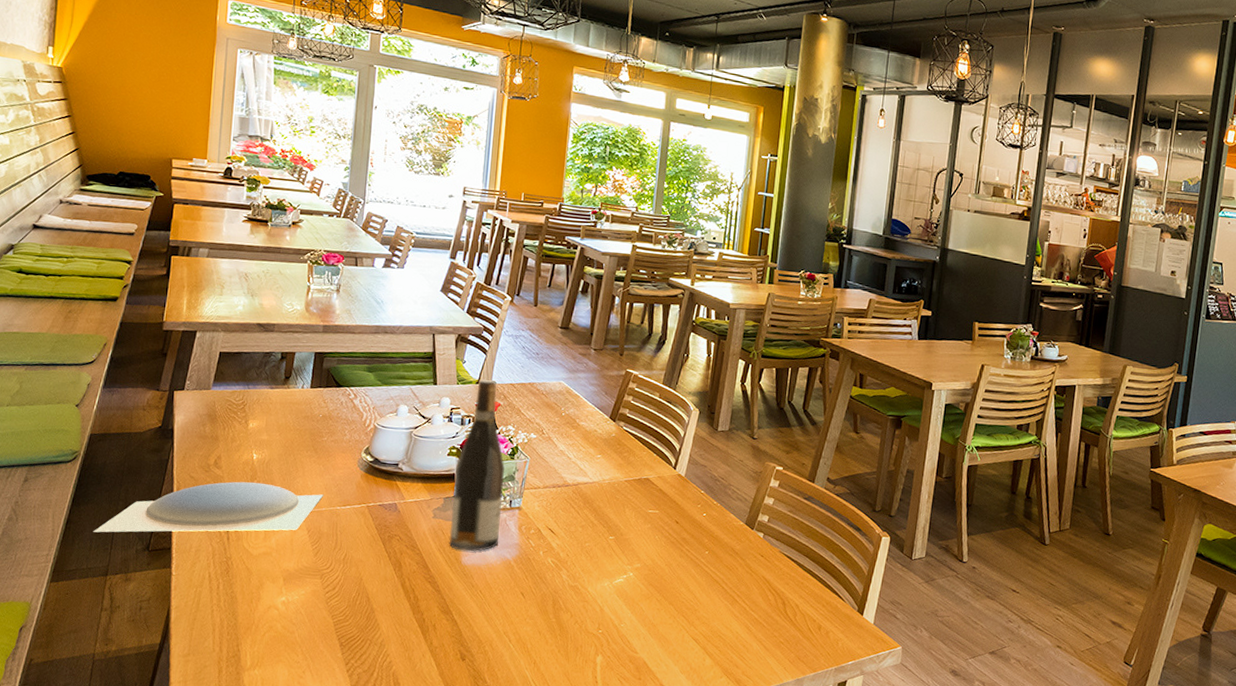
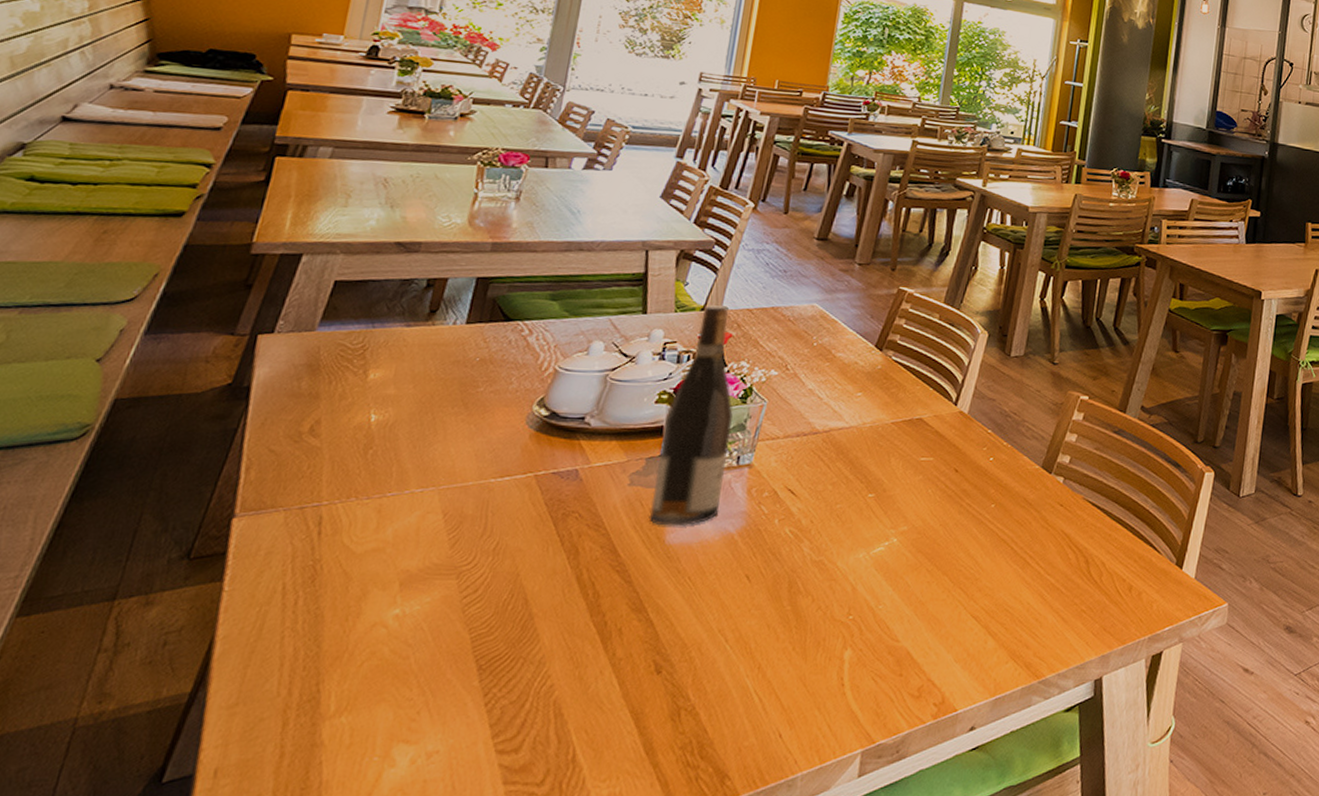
plate: present [93,481,324,533] -> none [99,452,473,539]

